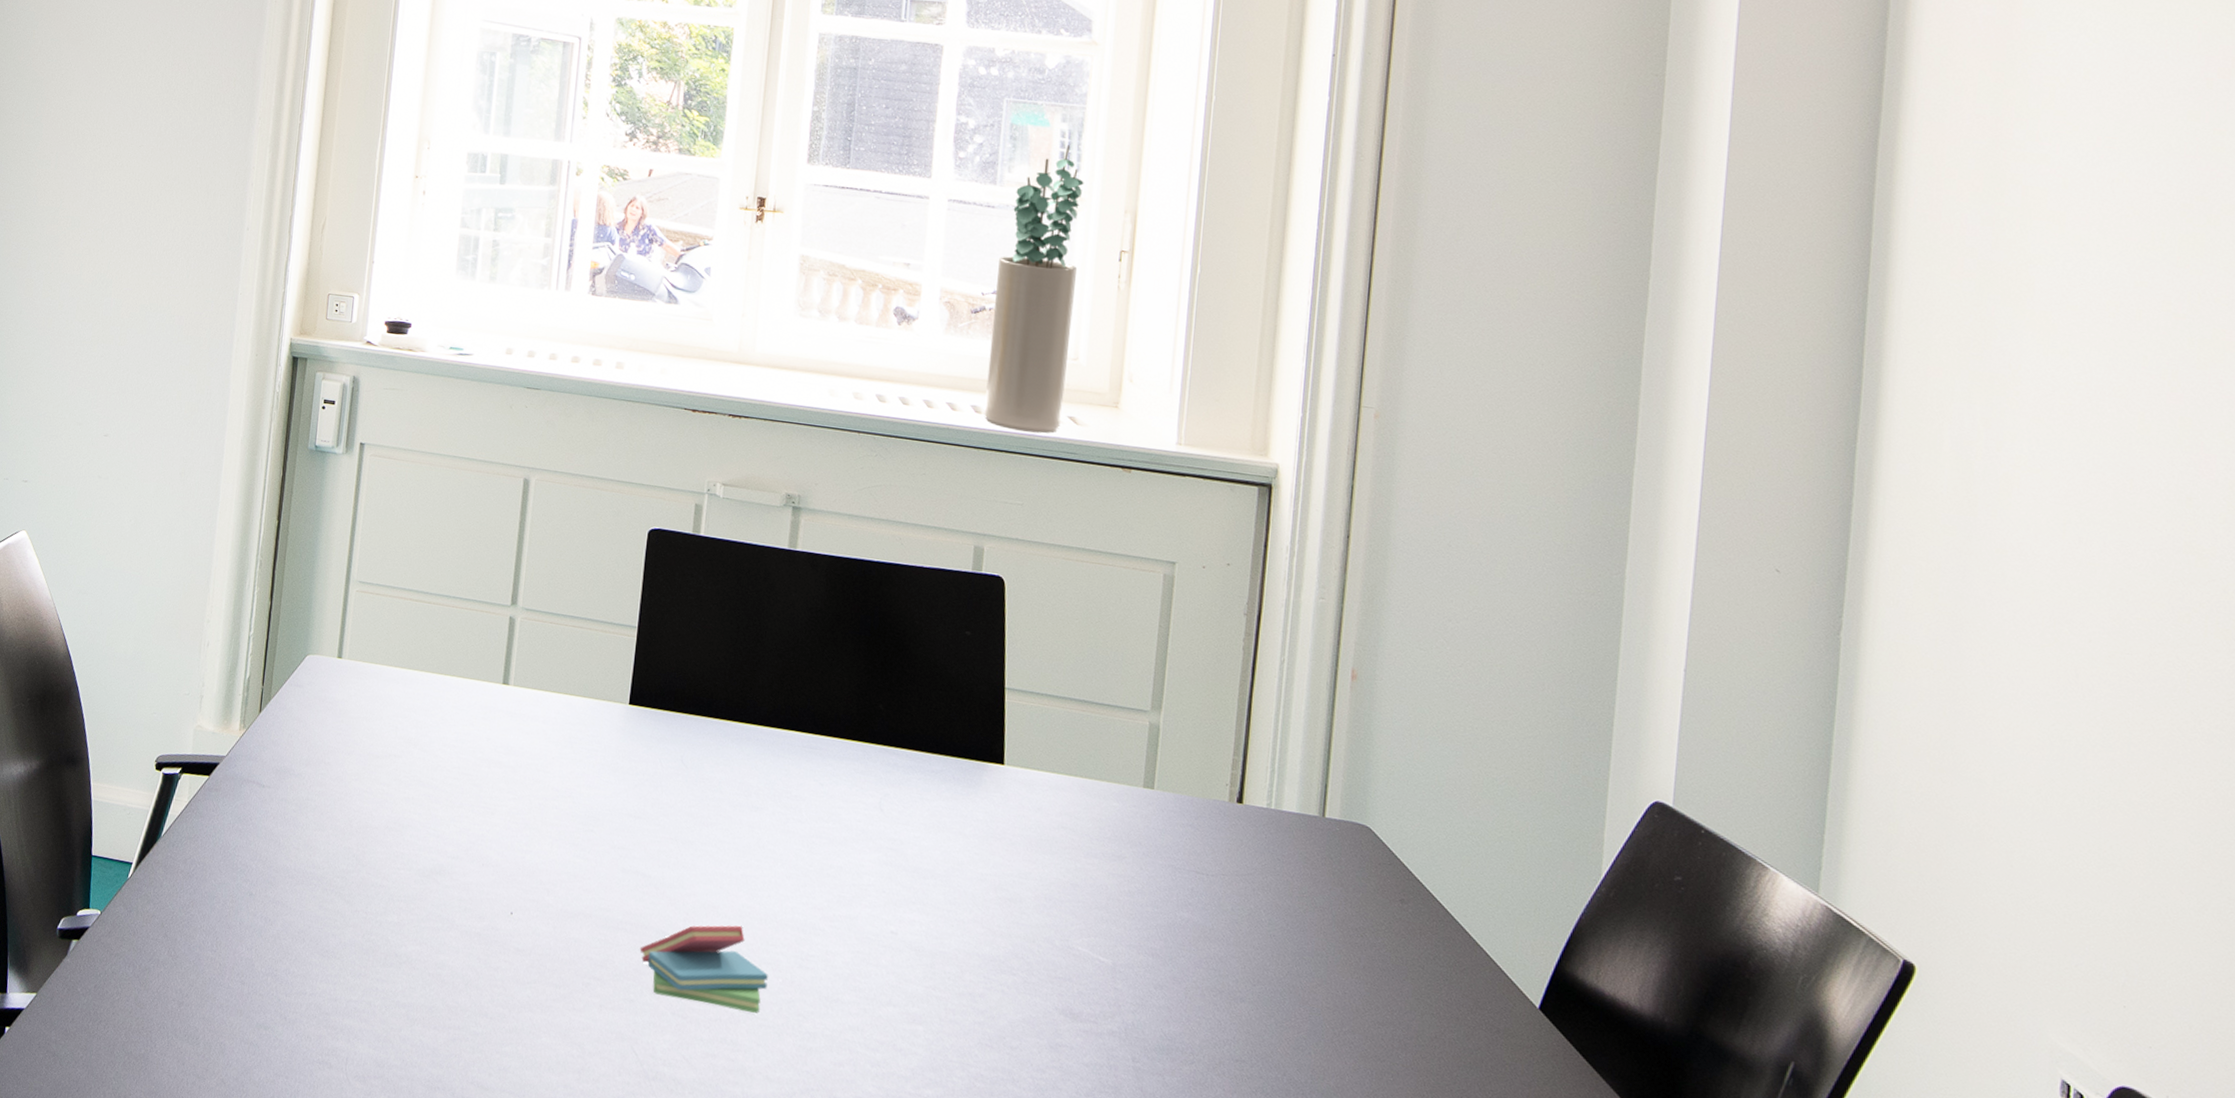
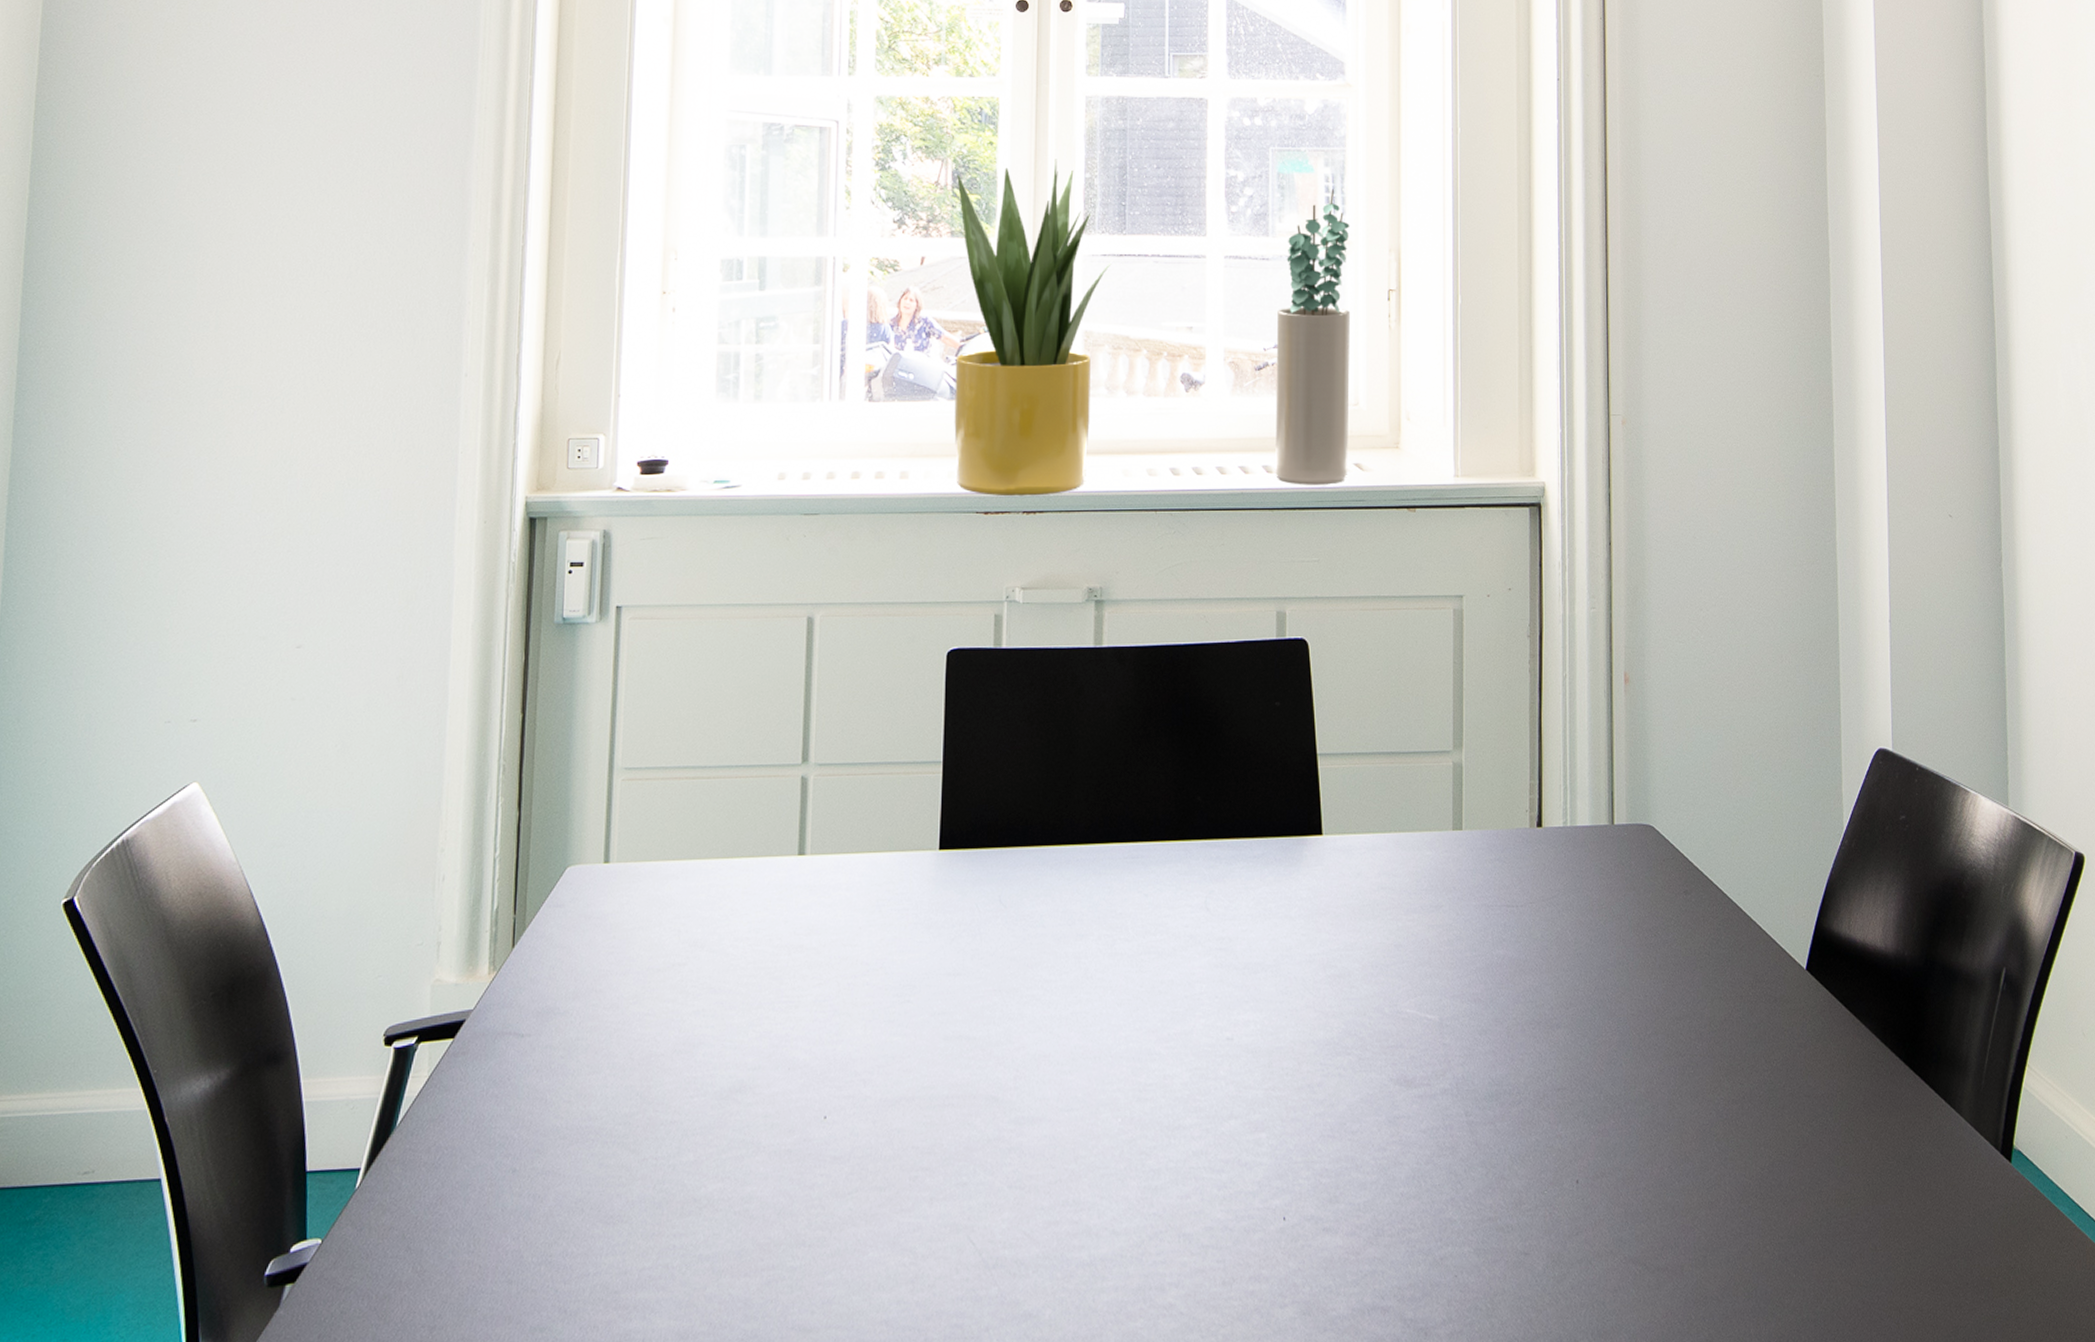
sticky notes: present [639,925,768,1013] -> none [969,1070,1106,1170]
planter: none [668,90,836,403] -> present [954,159,1114,497]

